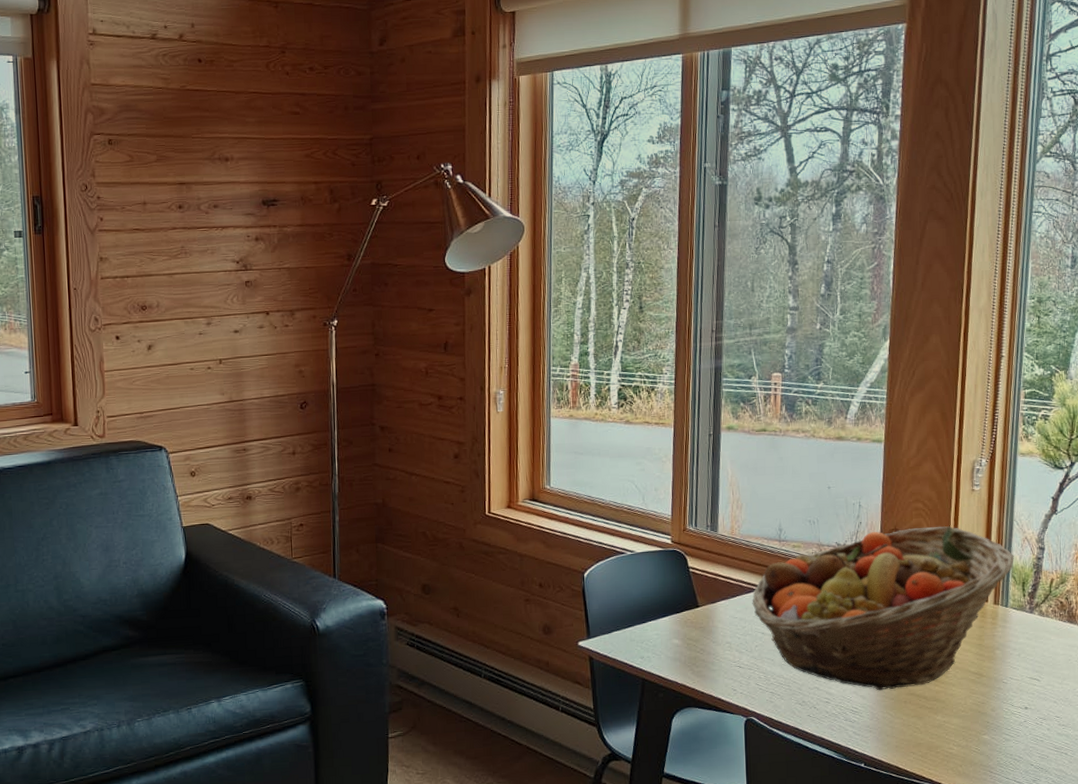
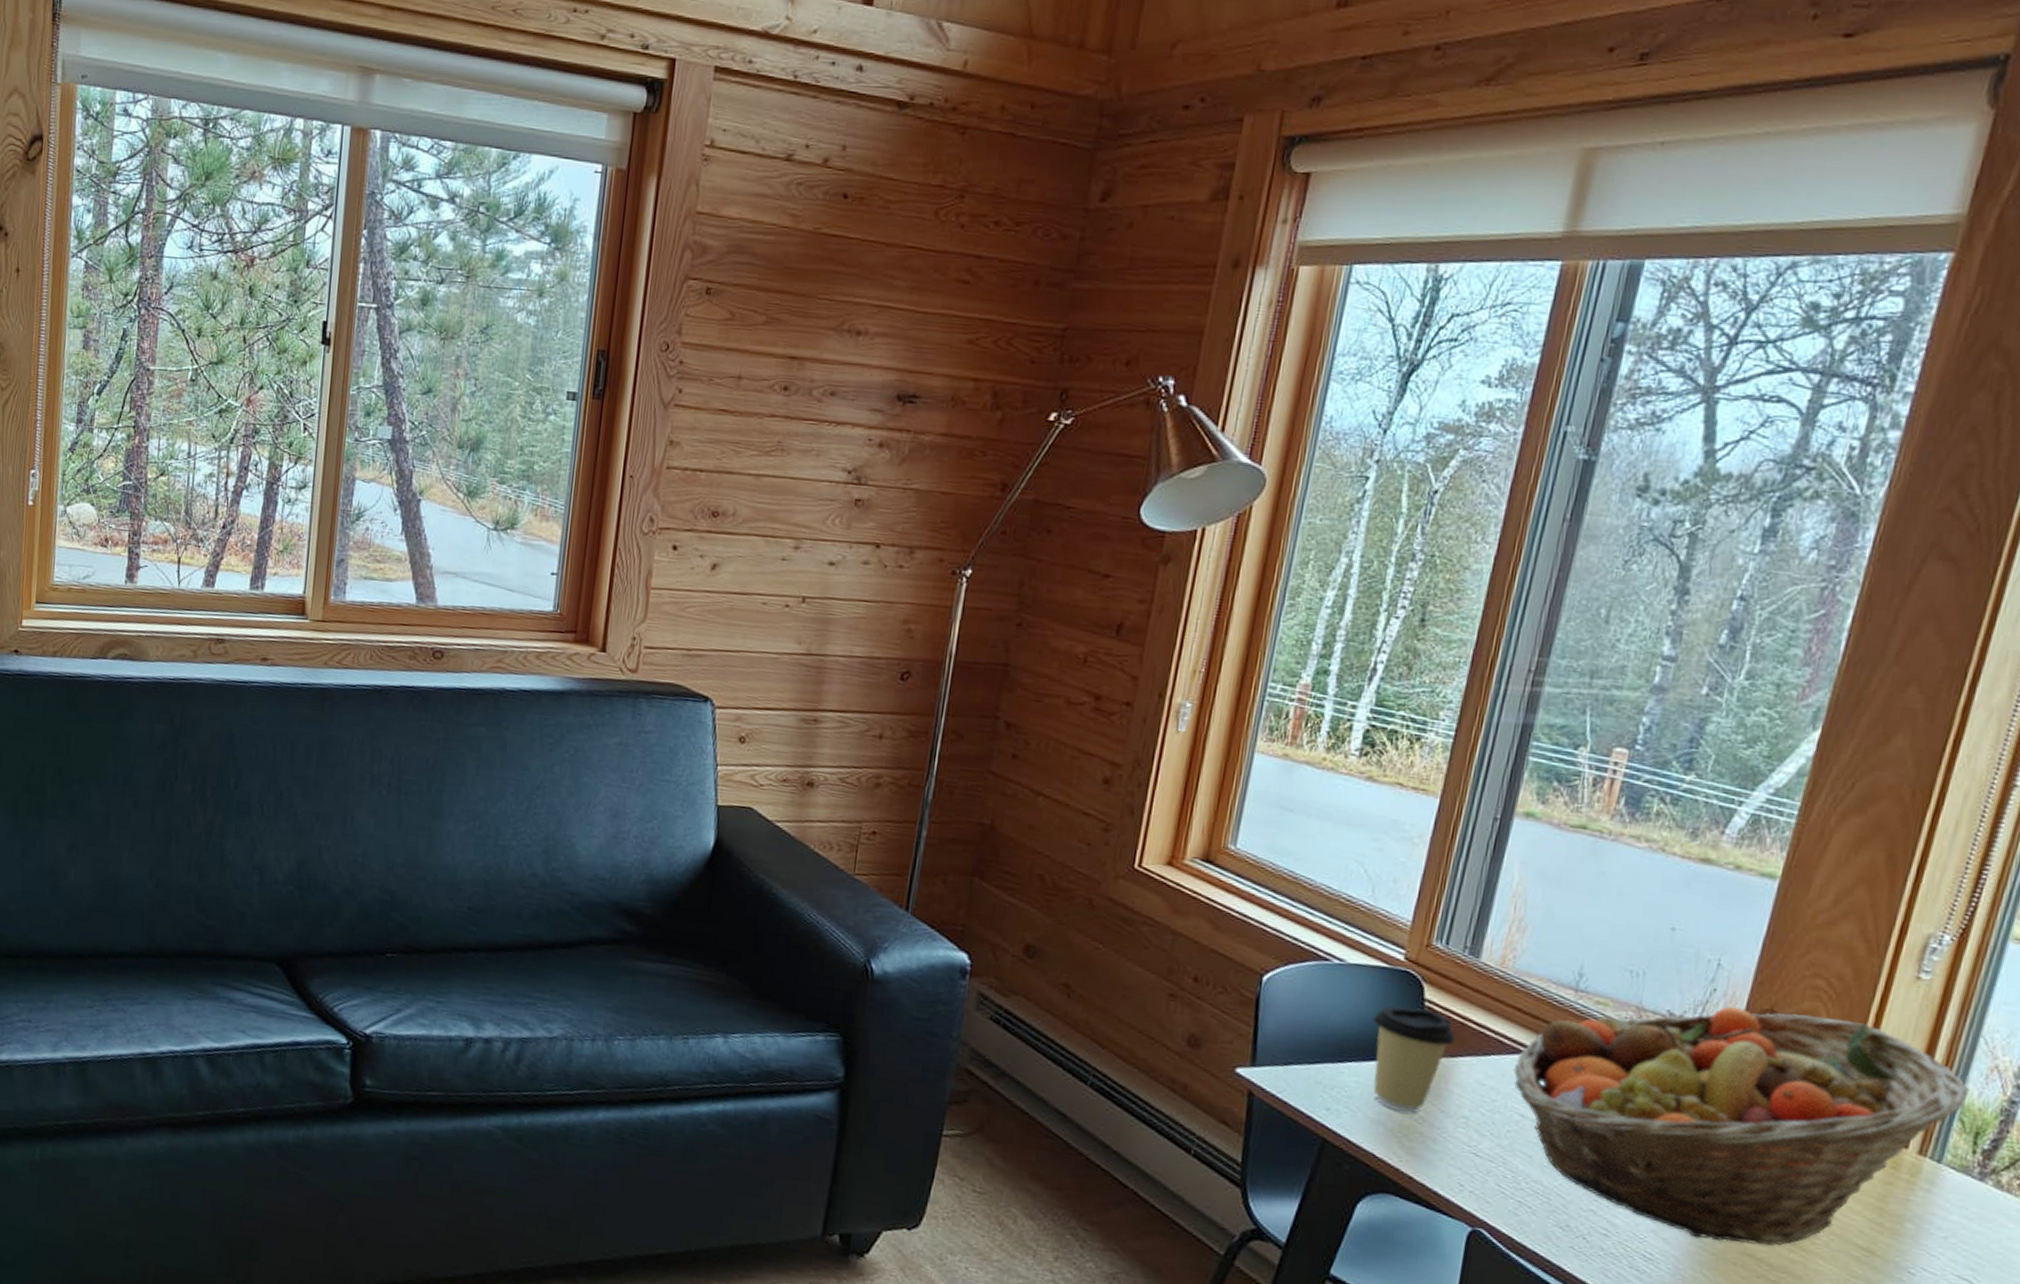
coffee cup: none [660,574,713,649] -> present [1373,1006,1455,1114]

